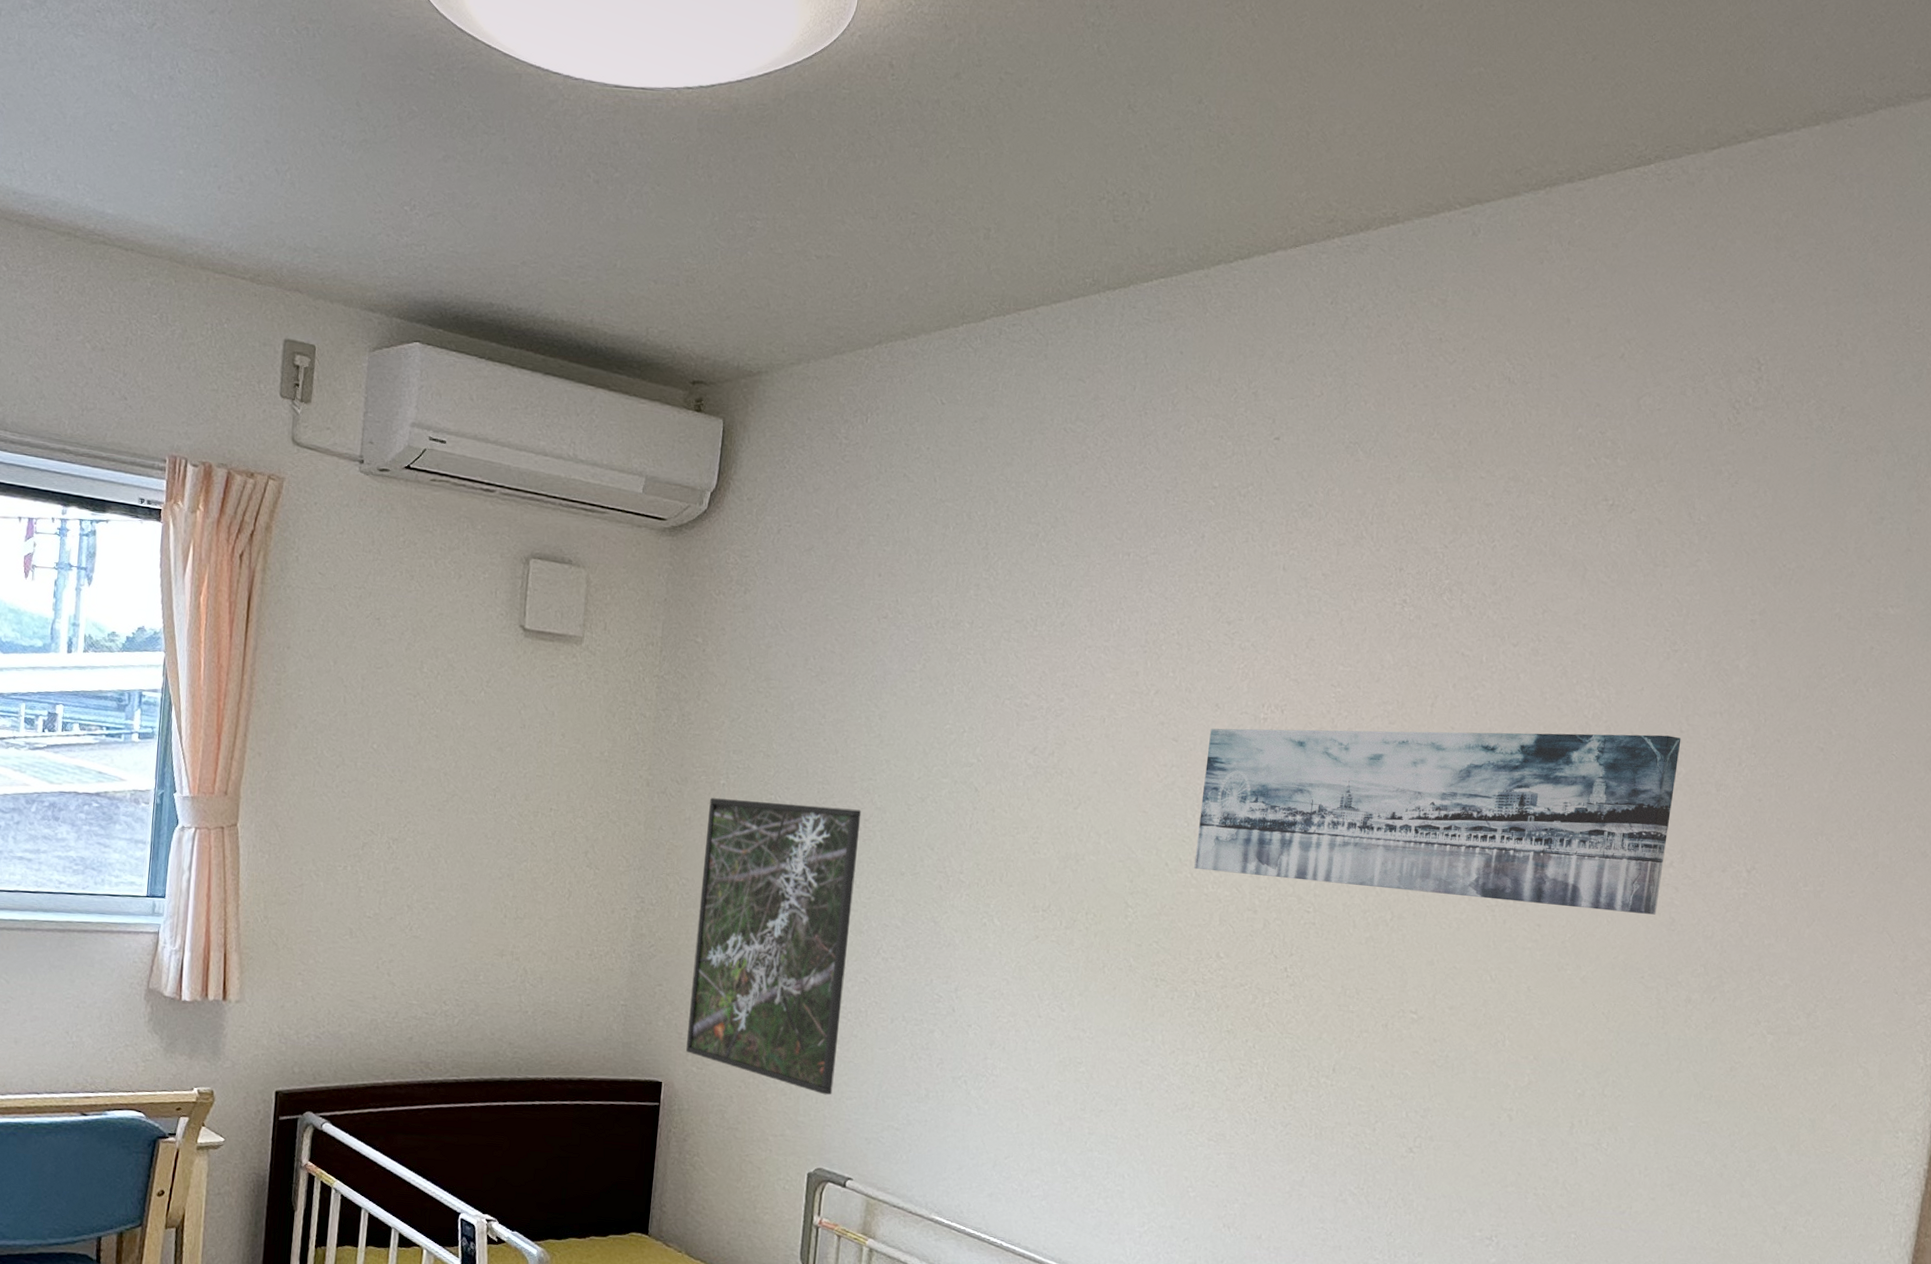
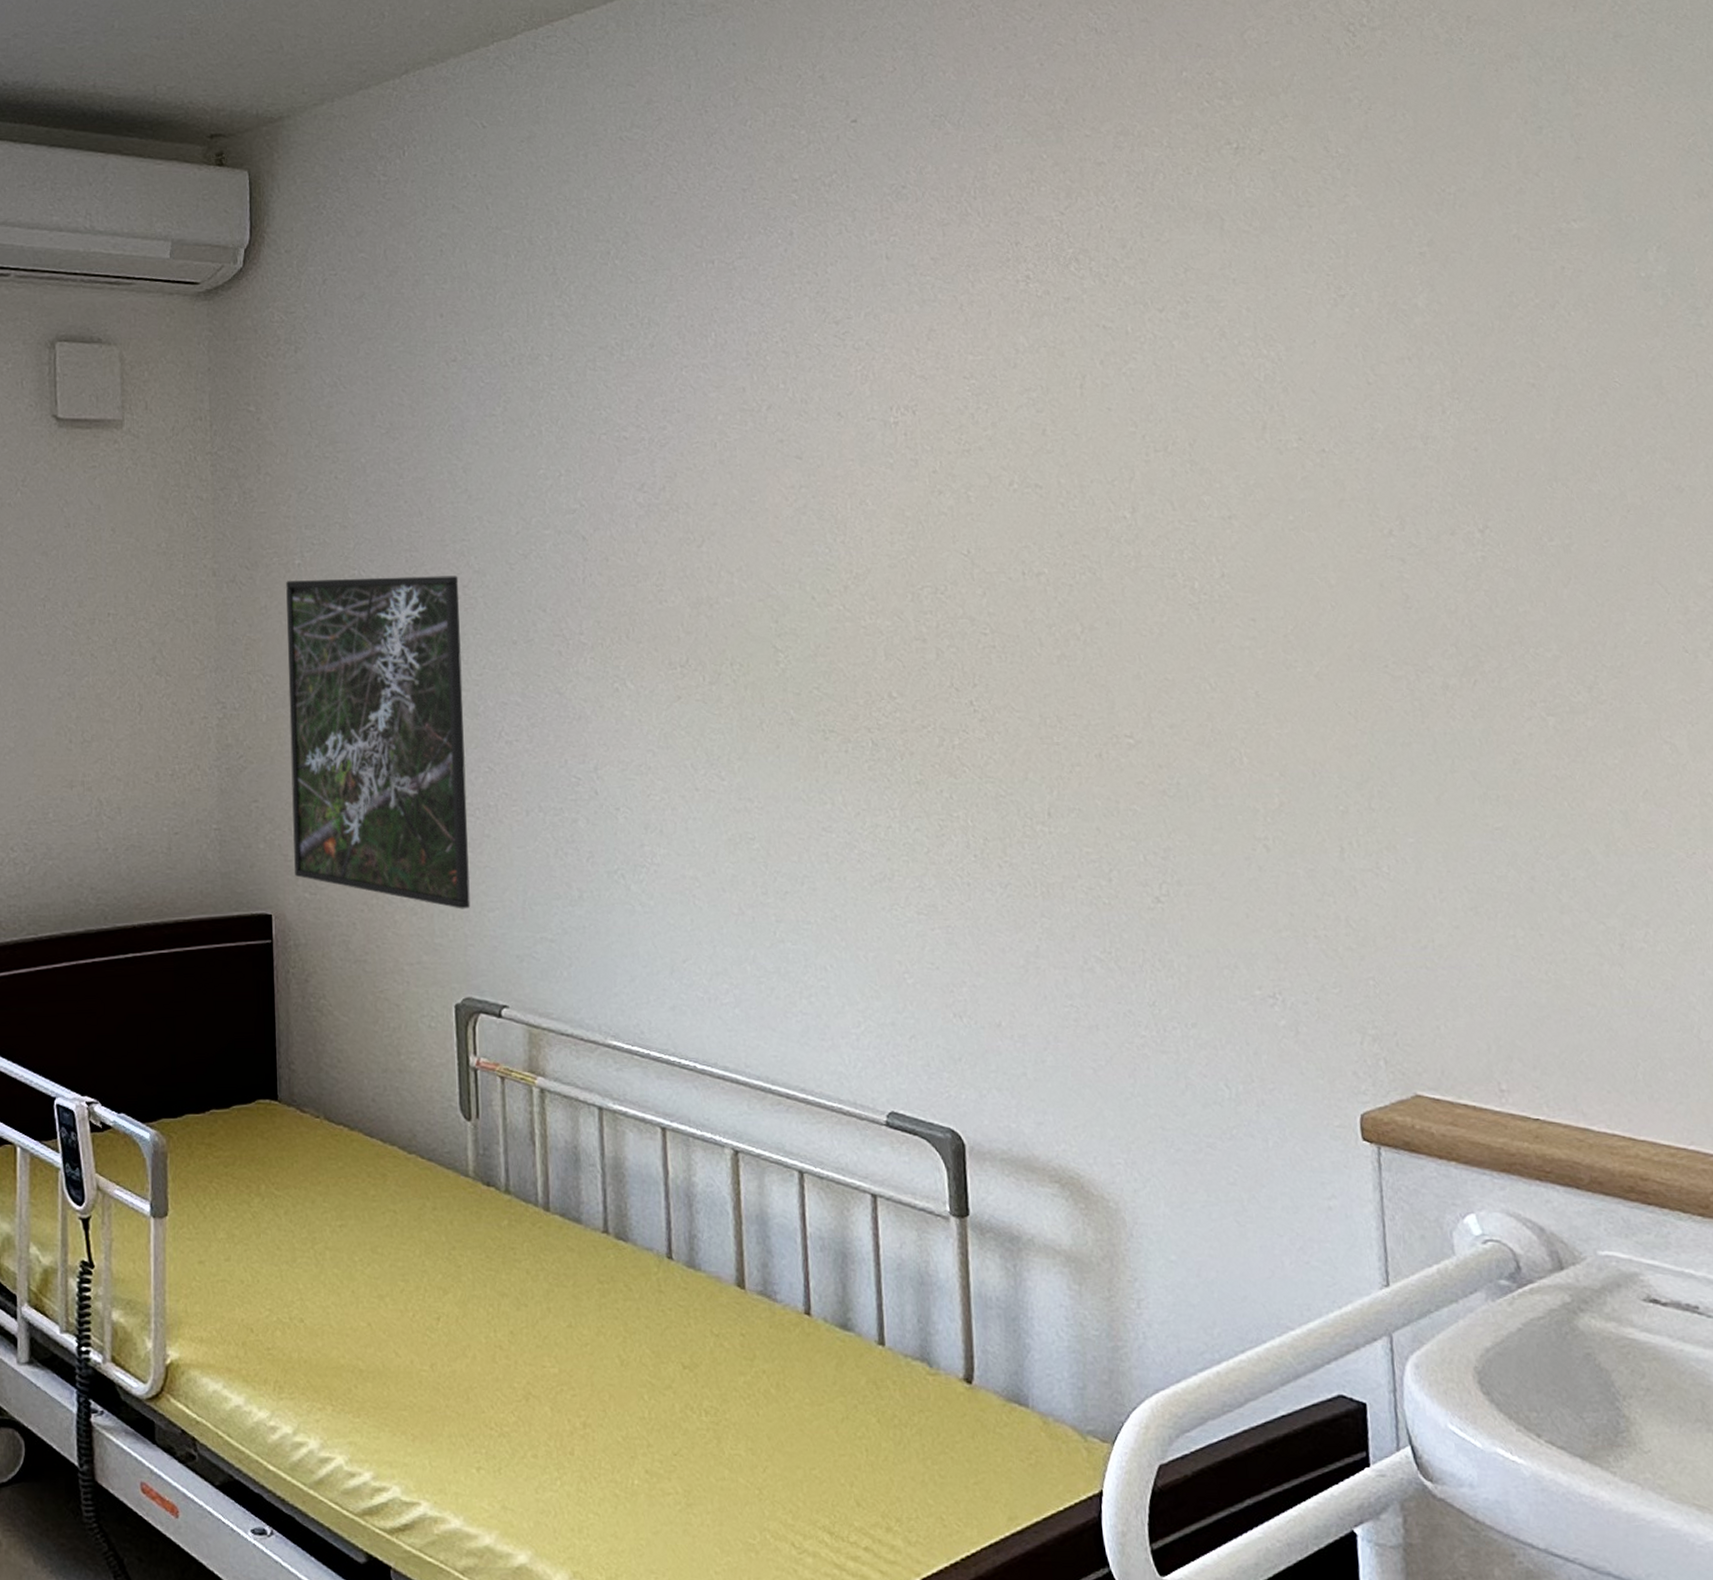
wall art: present [1194,728,1681,915] -> none [837,389,1386,600]

